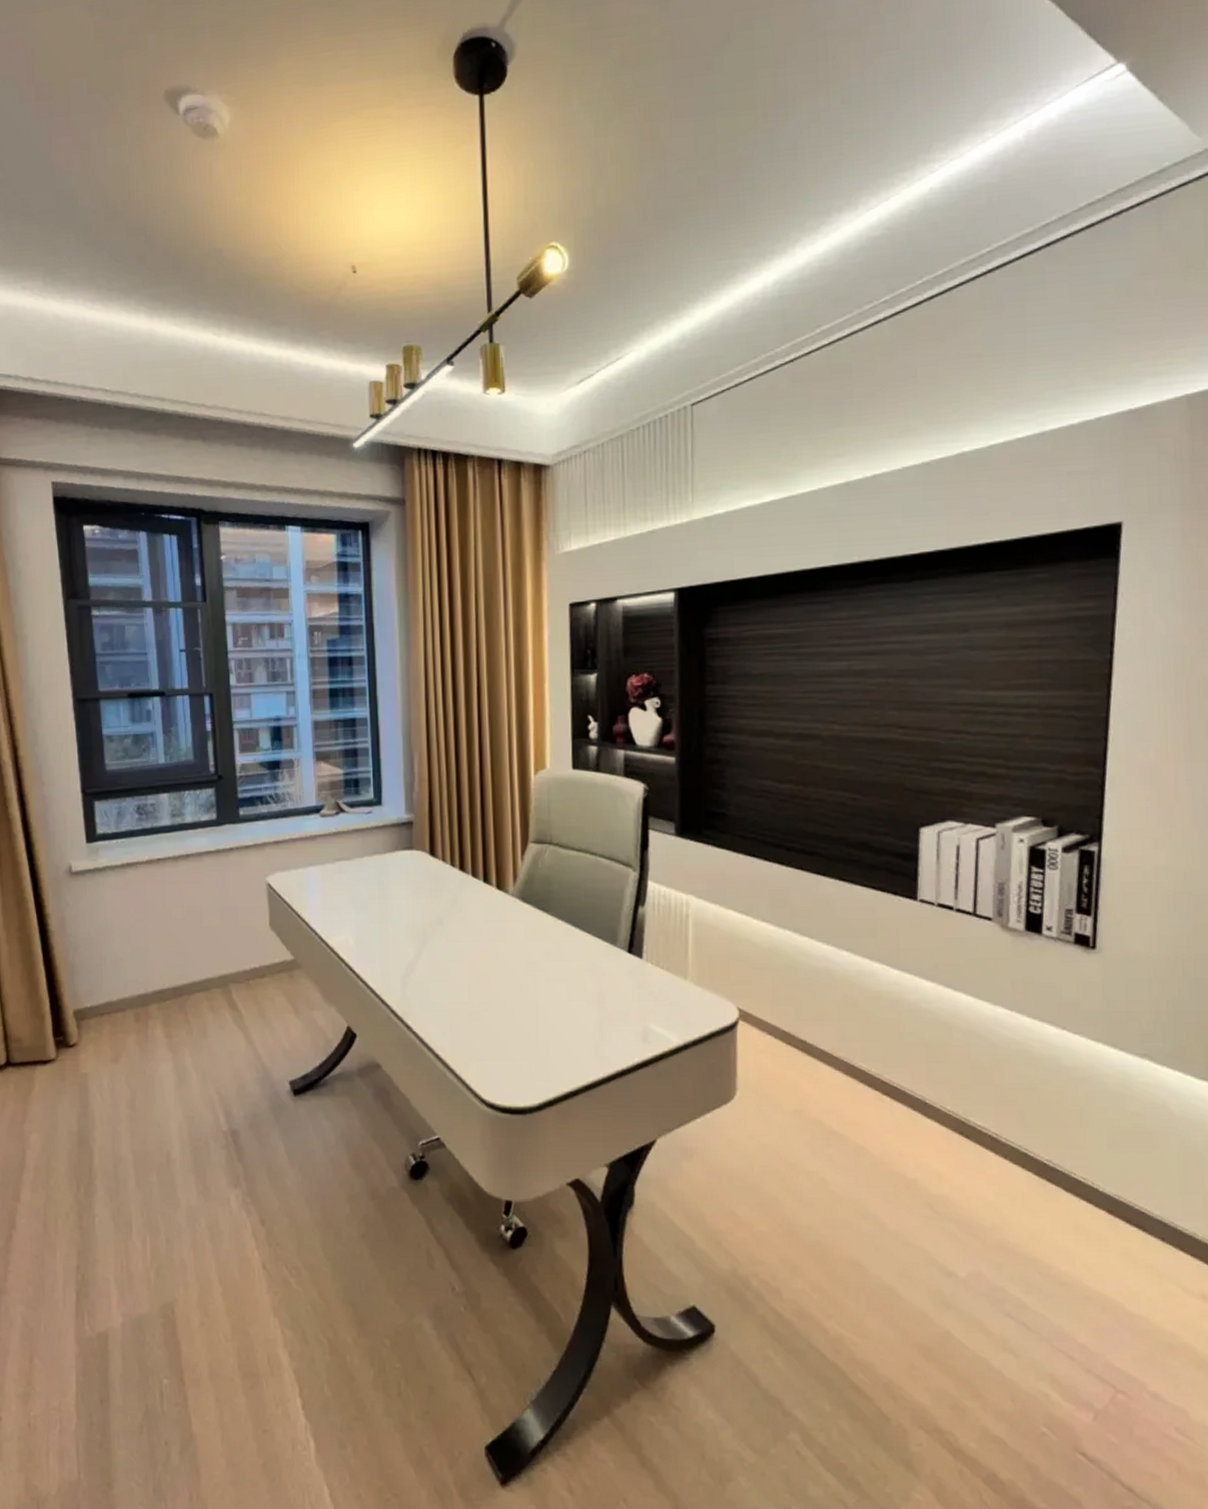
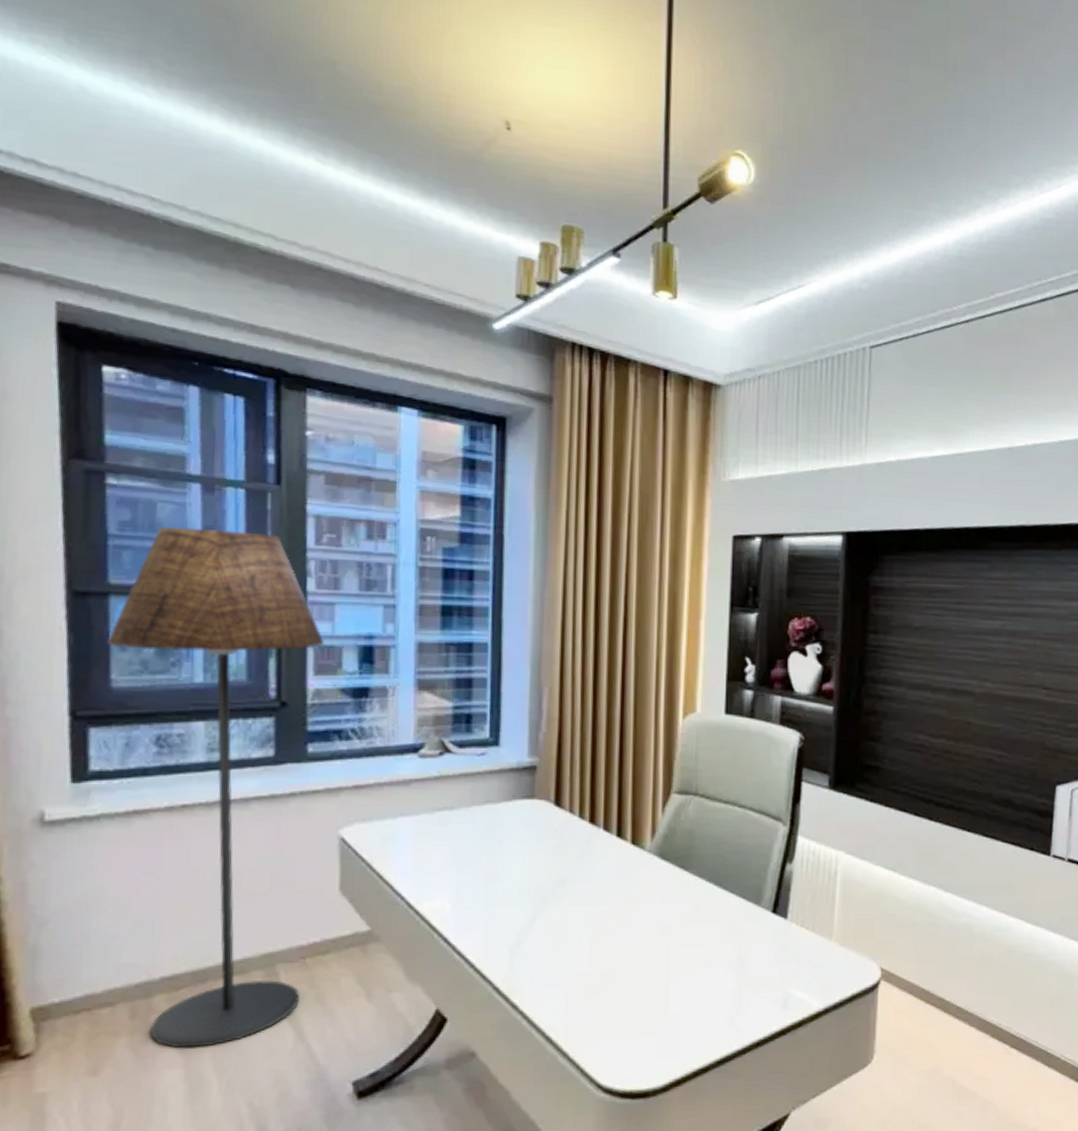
floor lamp: none [101,642,247,1047] -> present [107,527,325,1049]

